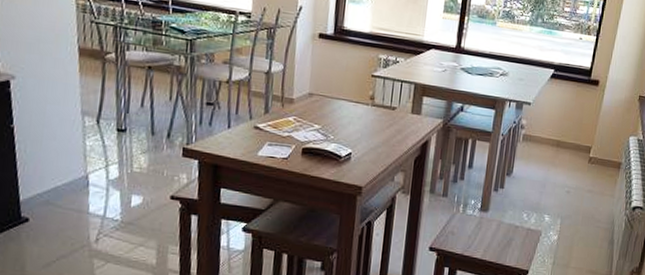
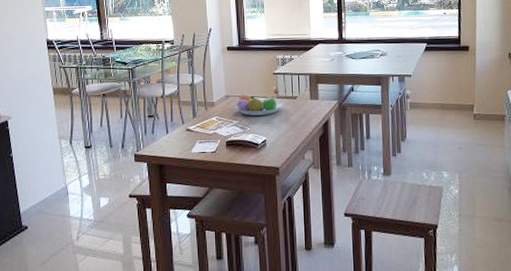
fruit bowl: none [319,93,378,124] -> present [235,93,283,116]

